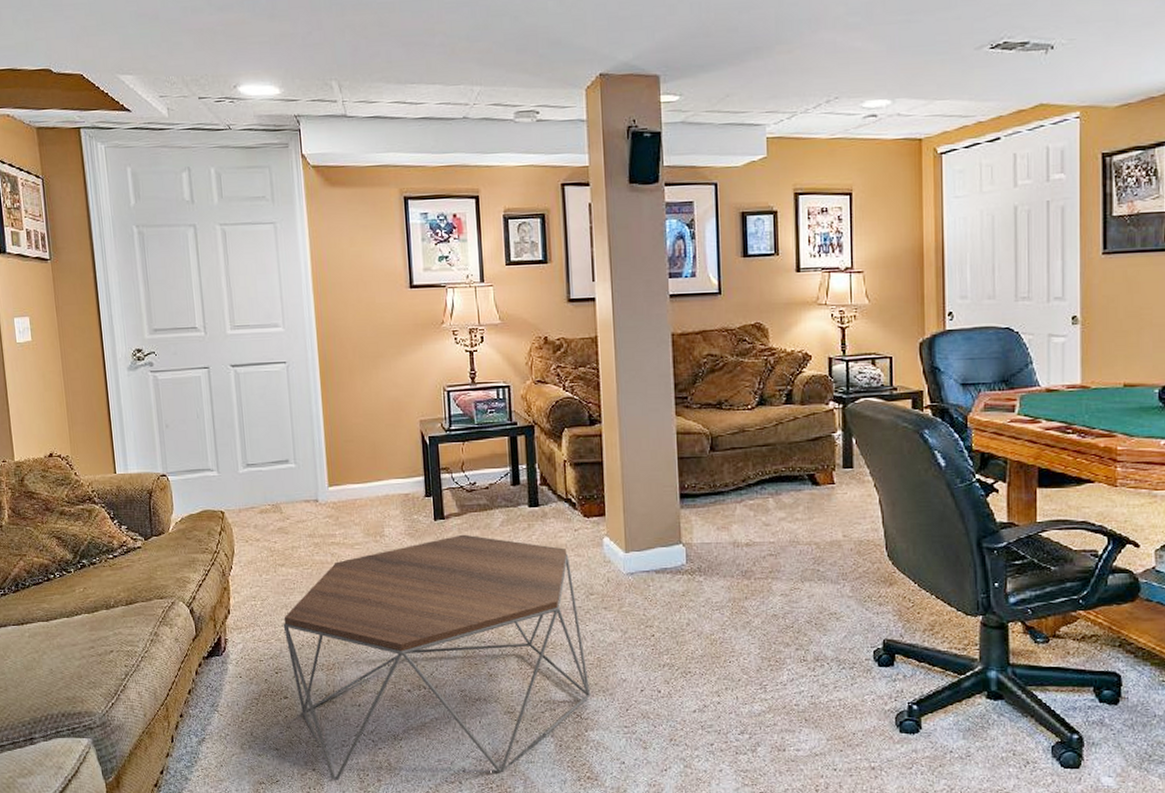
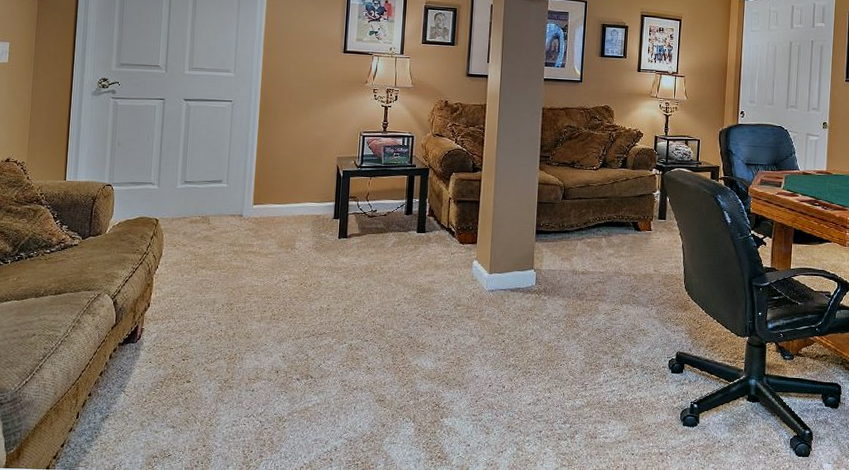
coffee table: present [283,534,591,780] -> none [195,251,449,456]

